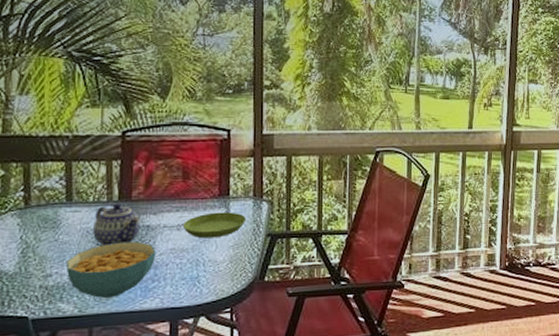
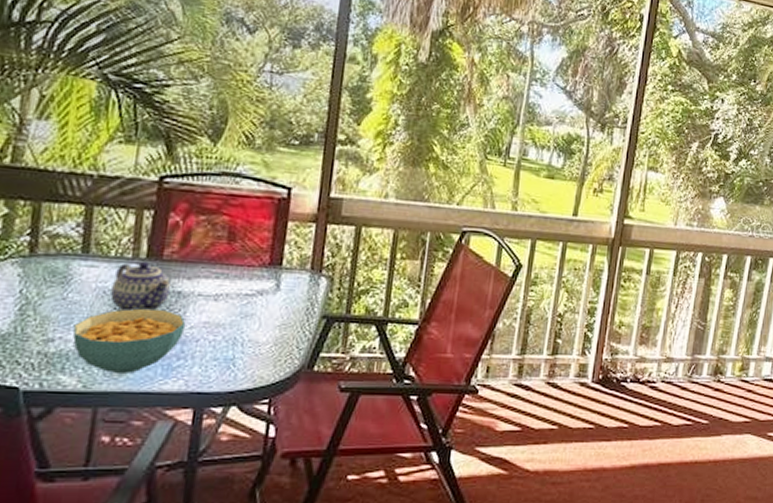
saucer: present [183,212,247,239] -> none [222,284,300,315]

